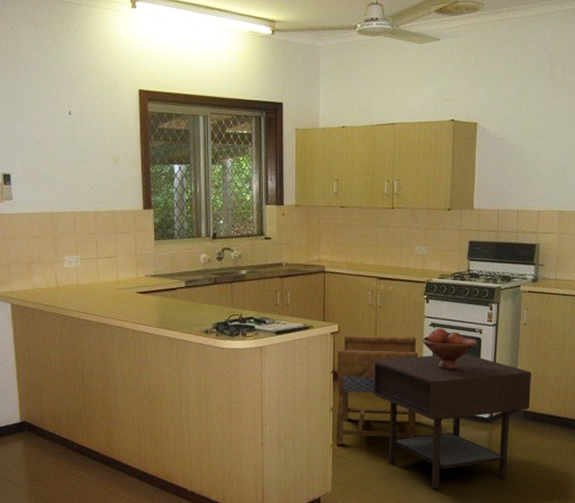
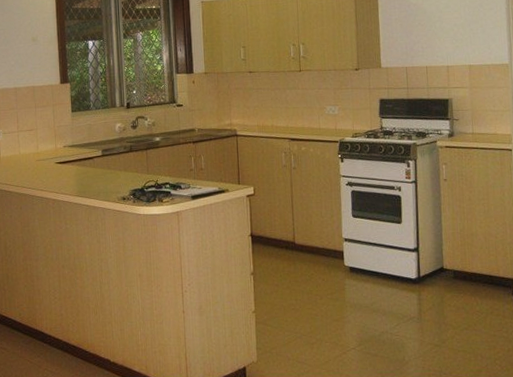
stool: present [336,335,419,445] -> none [255,196,341,310]
side table: present [373,354,531,490] -> none [292,212,460,357]
fruit bowl: present [421,328,477,370] -> none [339,187,397,230]

